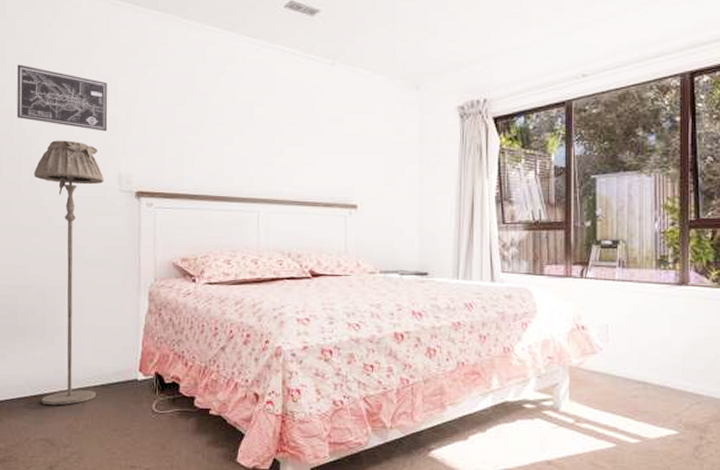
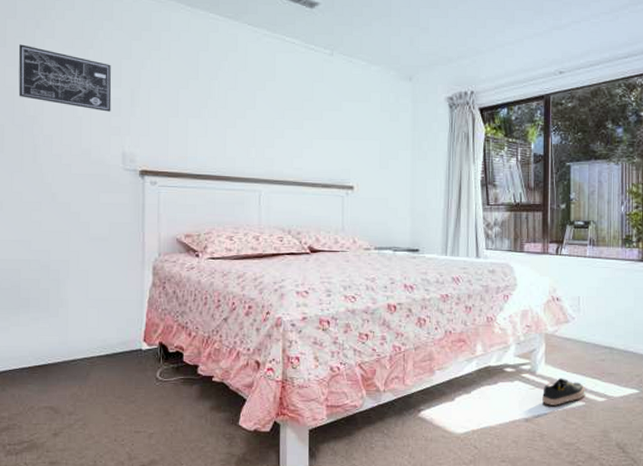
floor lamp: present [34,140,104,406] -> none [37,119,108,375]
shoe: none [565,416,616,447] -> present [541,378,585,405]

